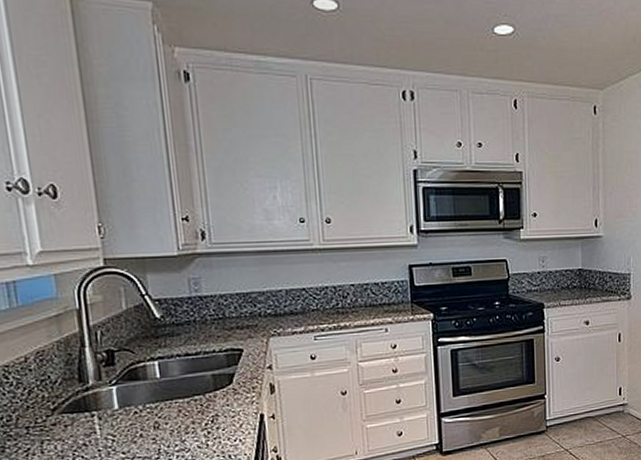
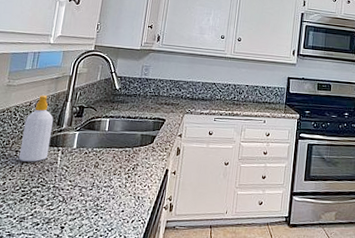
soap bottle: none [25,343,79,440] -> present [19,95,54,162]

